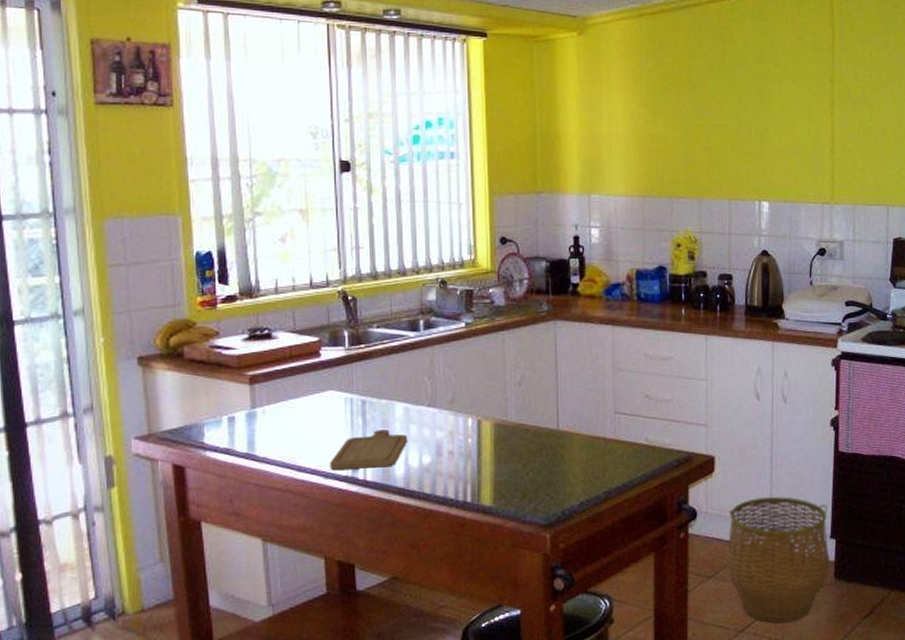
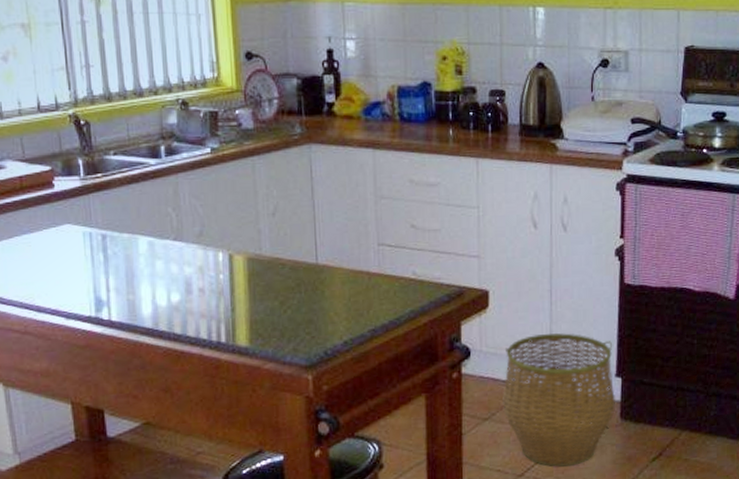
chopping board: present [329,429,408,470] -> none [70,266,155,310]

